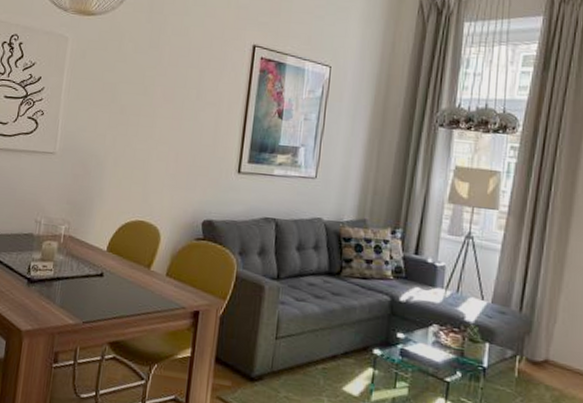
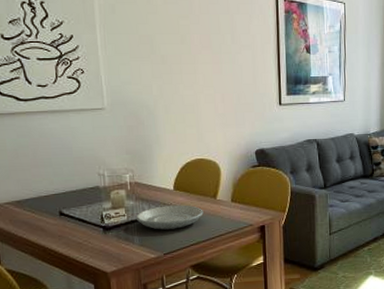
plate: none [62,266,134,296] -> present [135,205,204,230]

